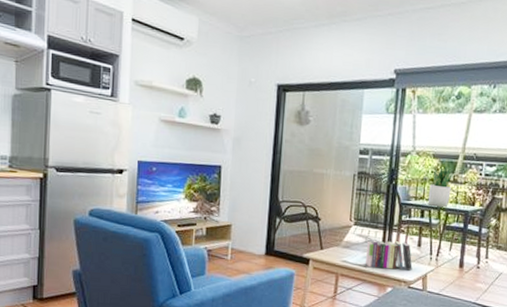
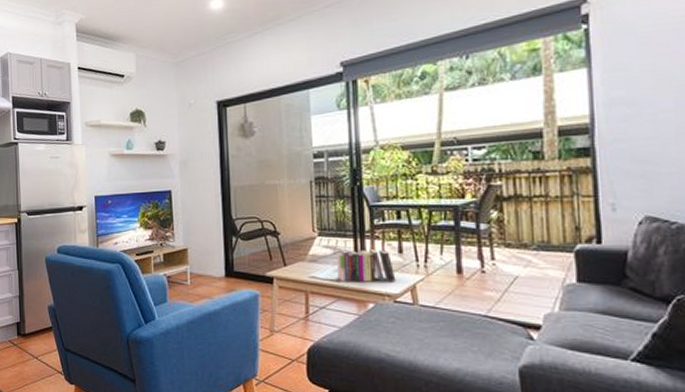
planter: present [427,166,453,208] -> none [402,157,431,205]

